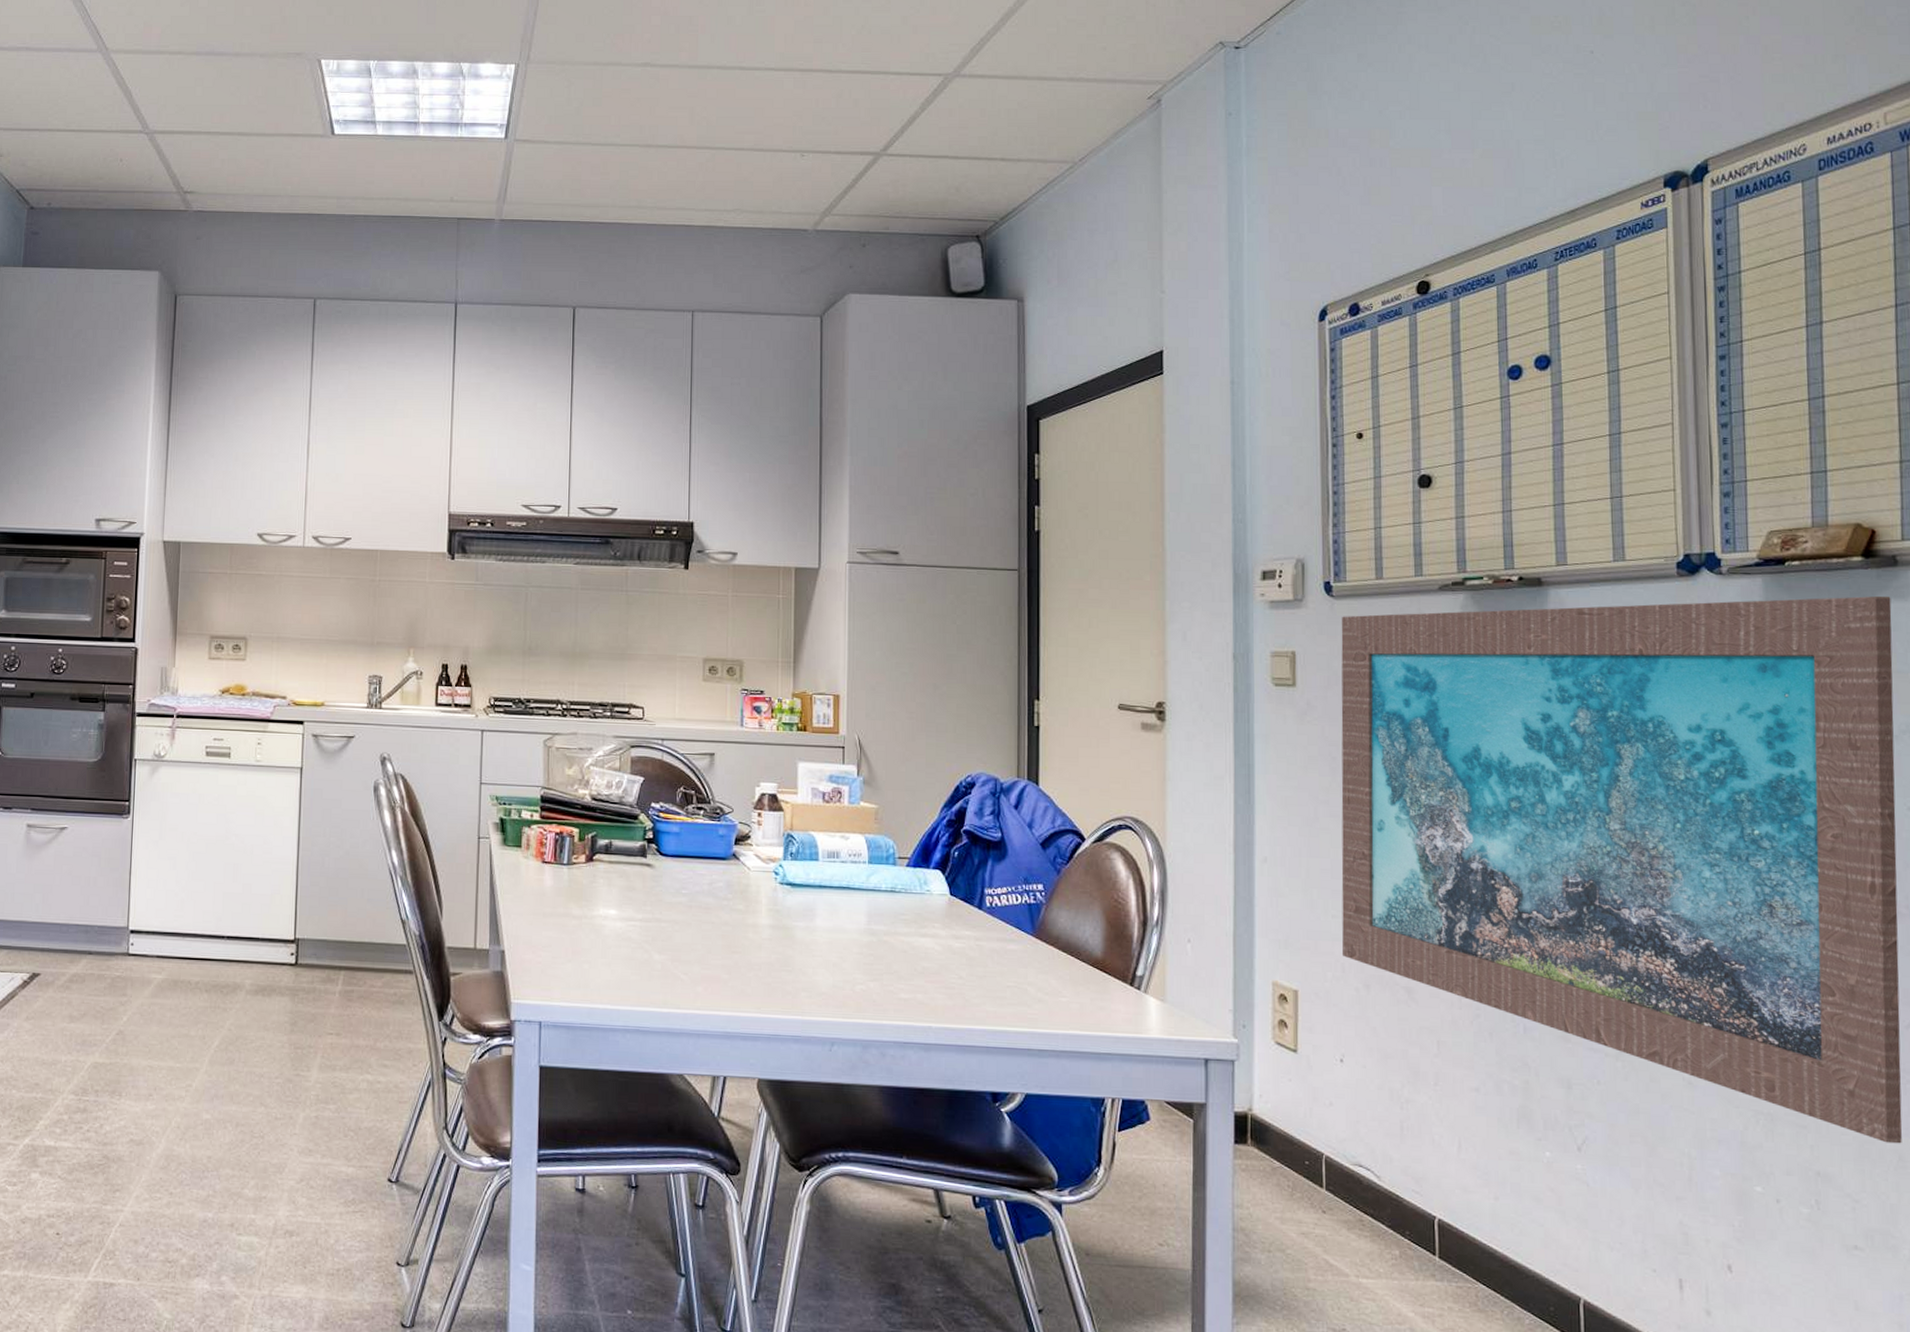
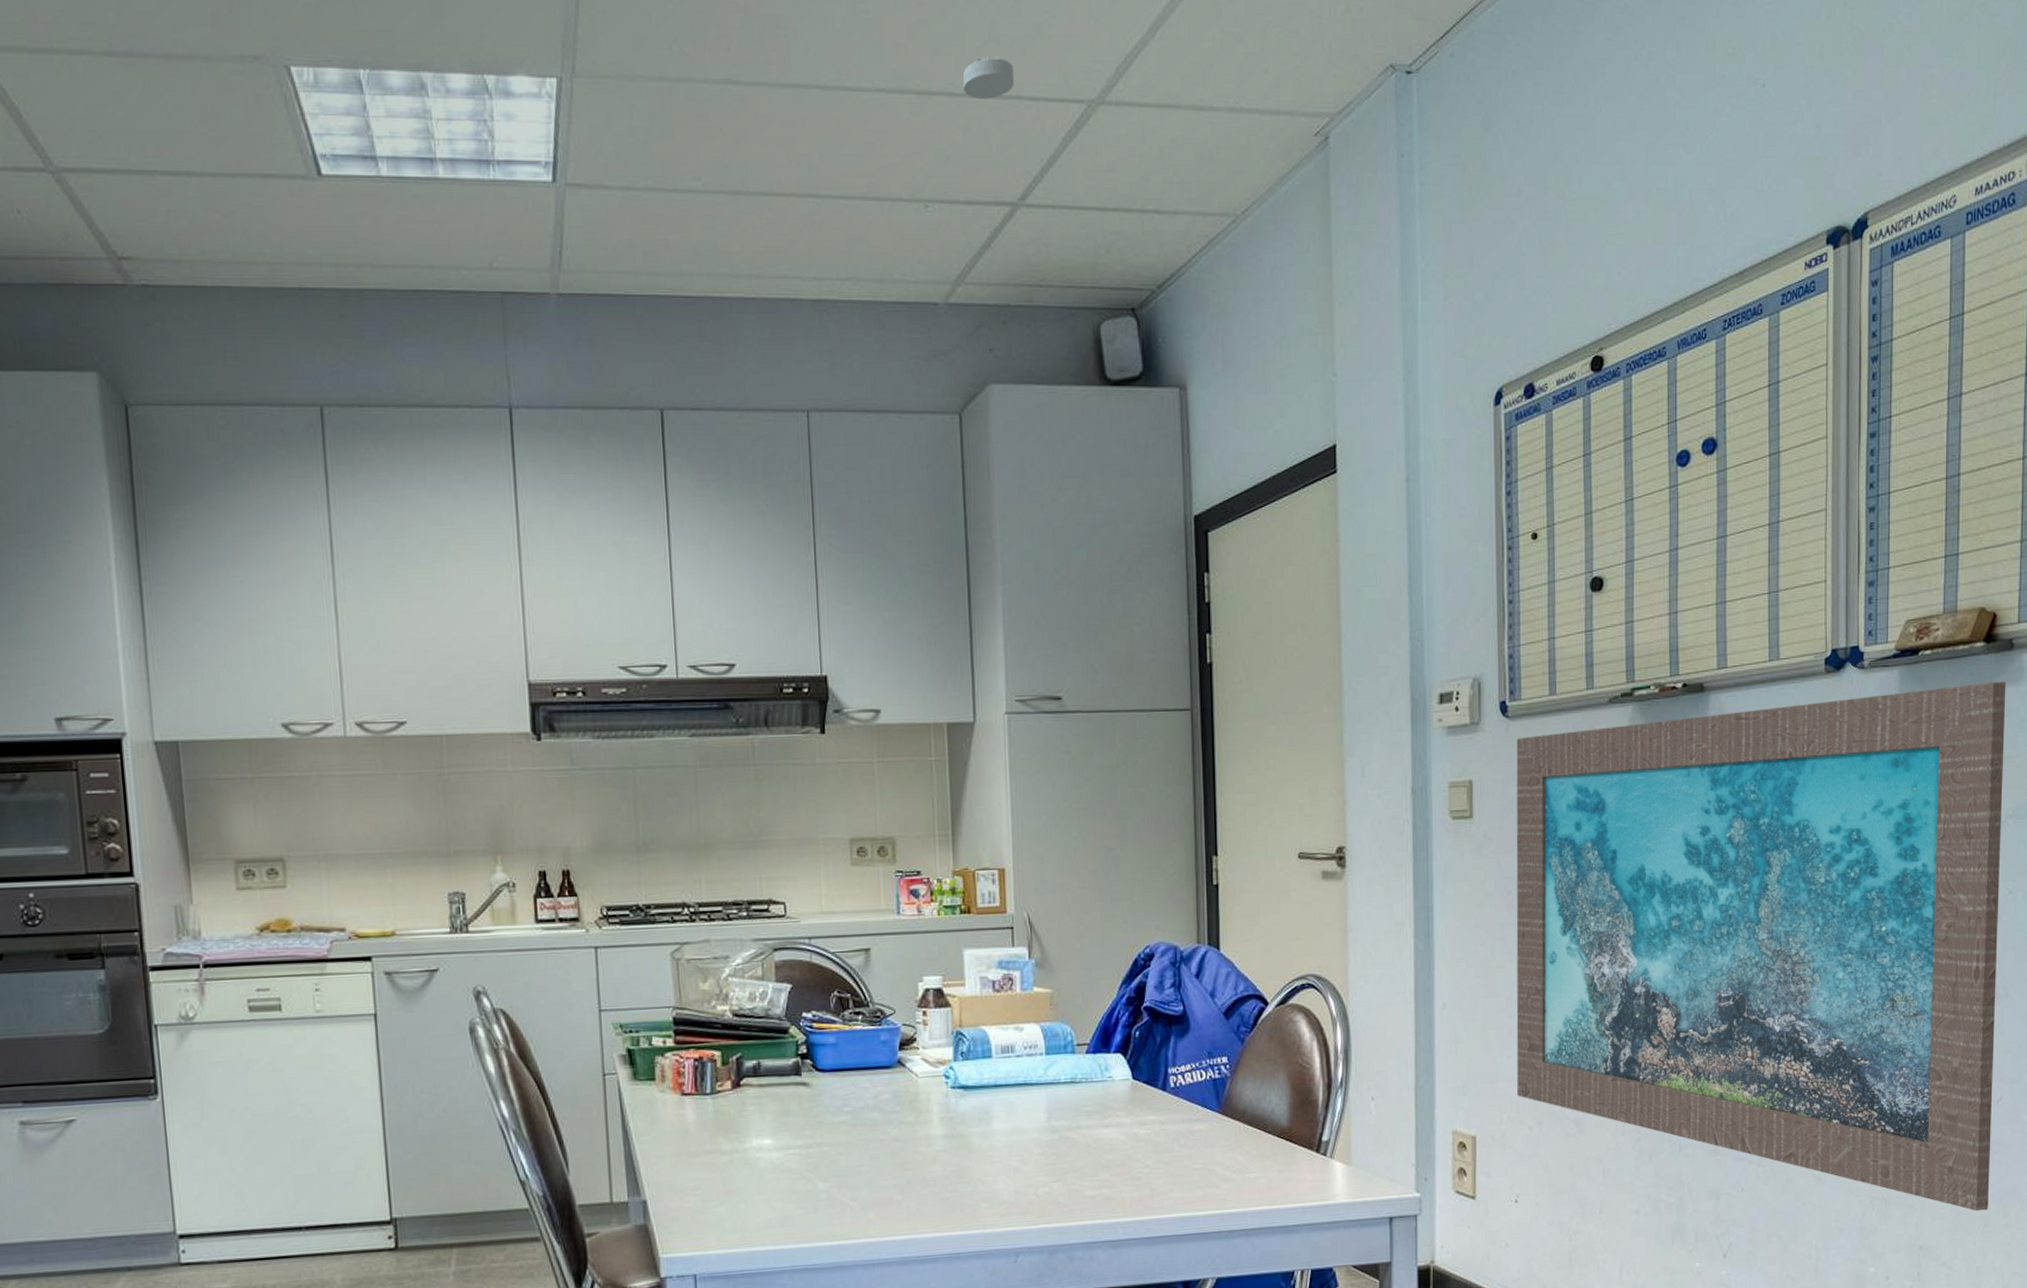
smoke detector: none [839,42,882,74] -> present [963,56,1014,99]

